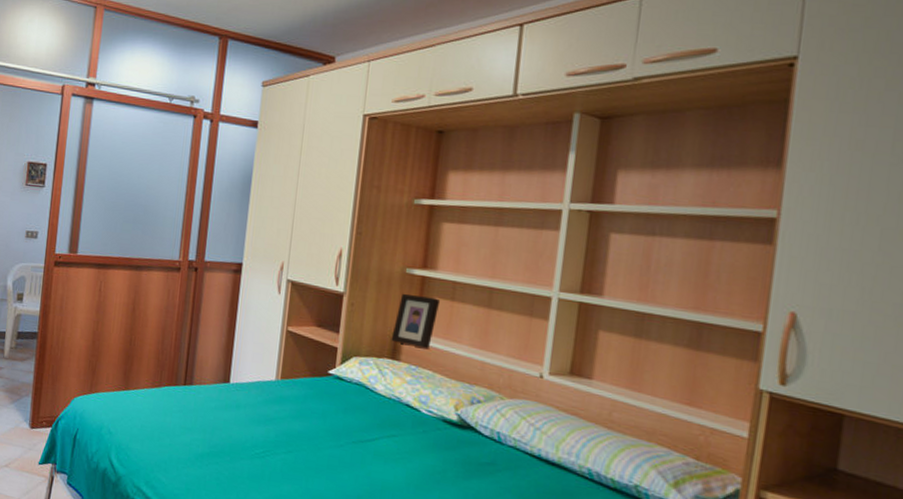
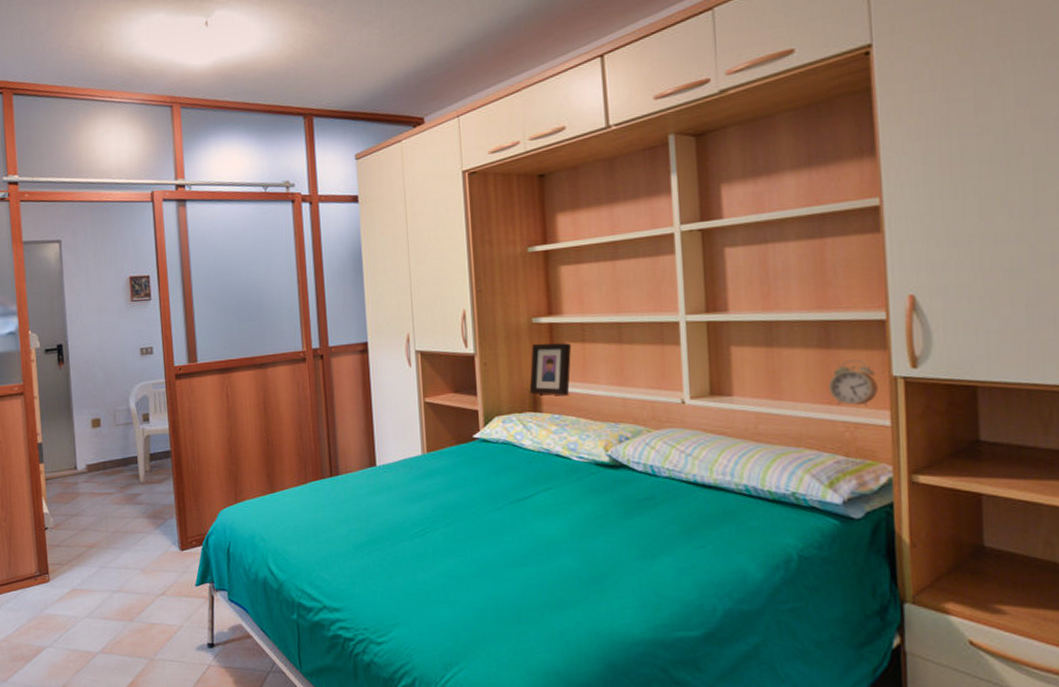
alarm clock: none [691,364,742,415] -> present [829,359,878,407]

